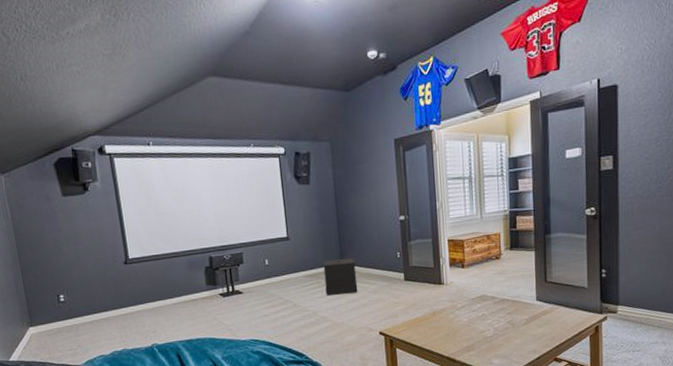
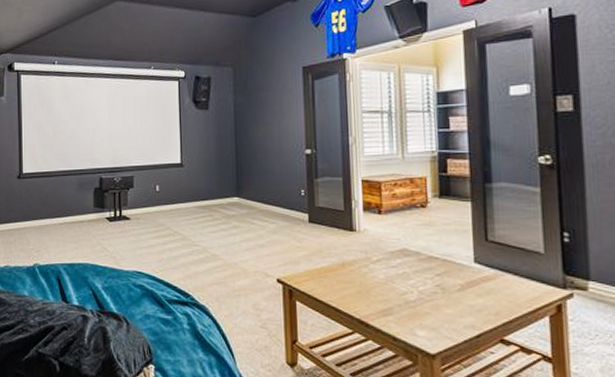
subwoofer: present [323,258,358,297] -> none [217,192,255,232]

